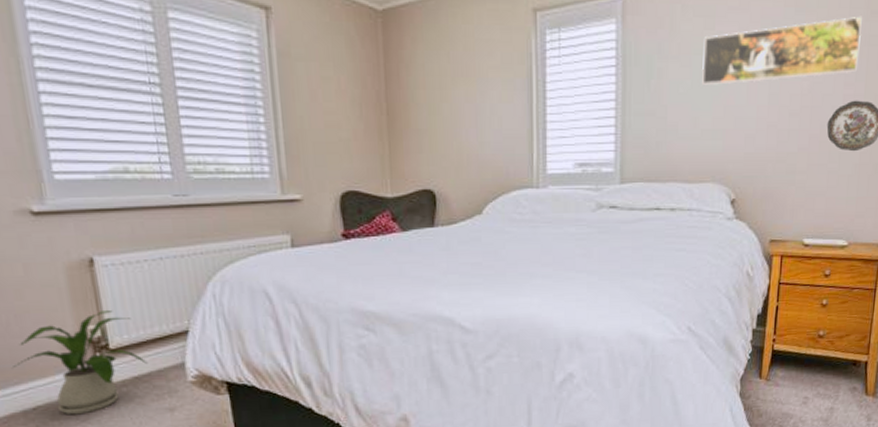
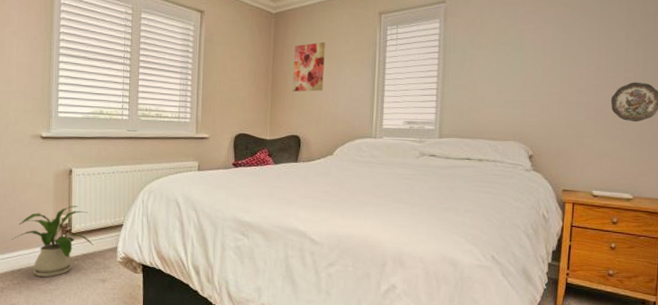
wall art: none [415,53,462,127] -> present [292,41,325,92]
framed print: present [702,16,862,86] -> none [505,18,638,68]

